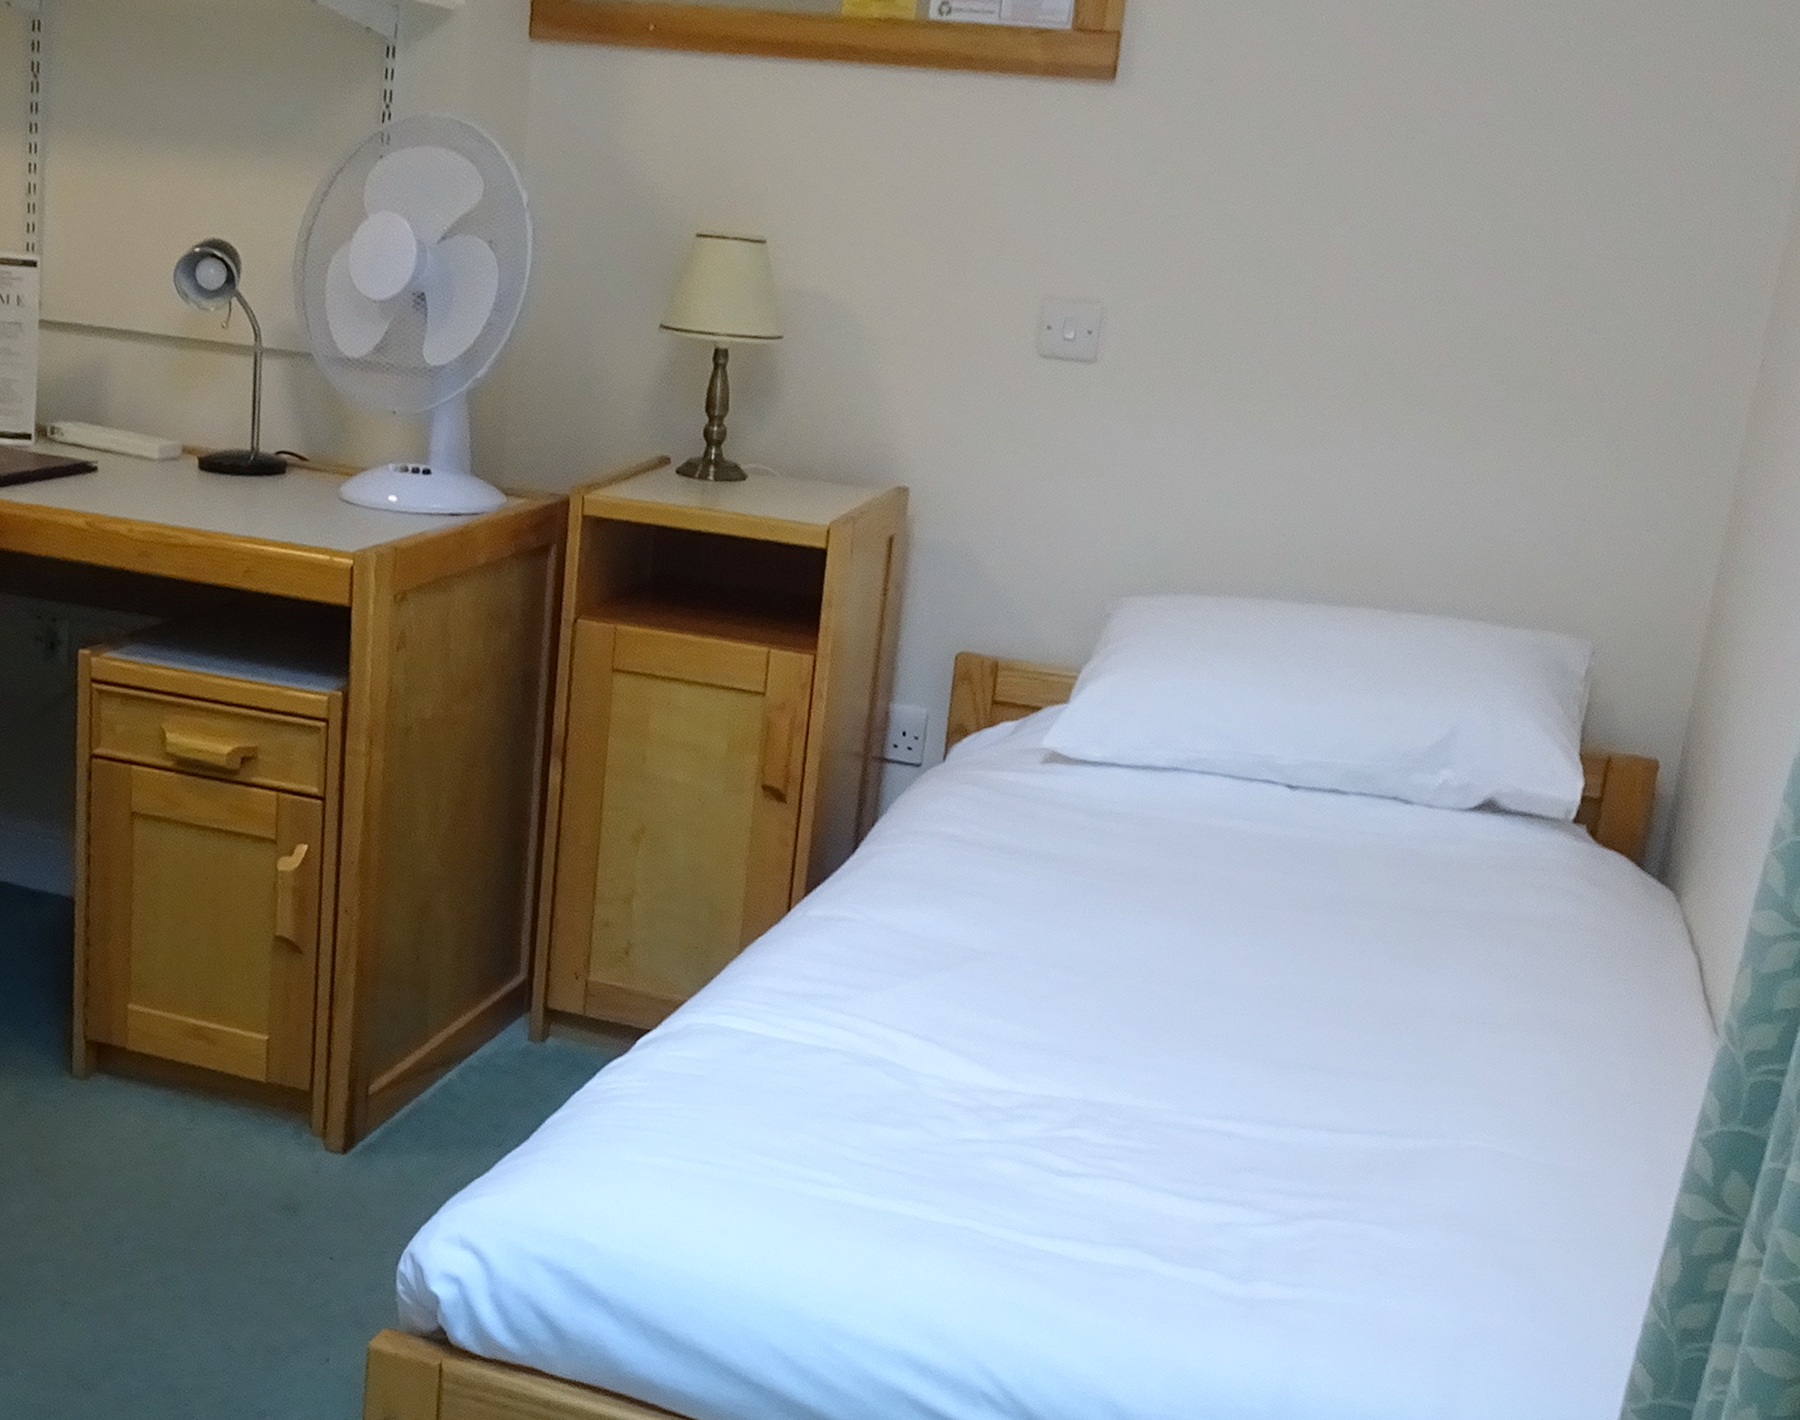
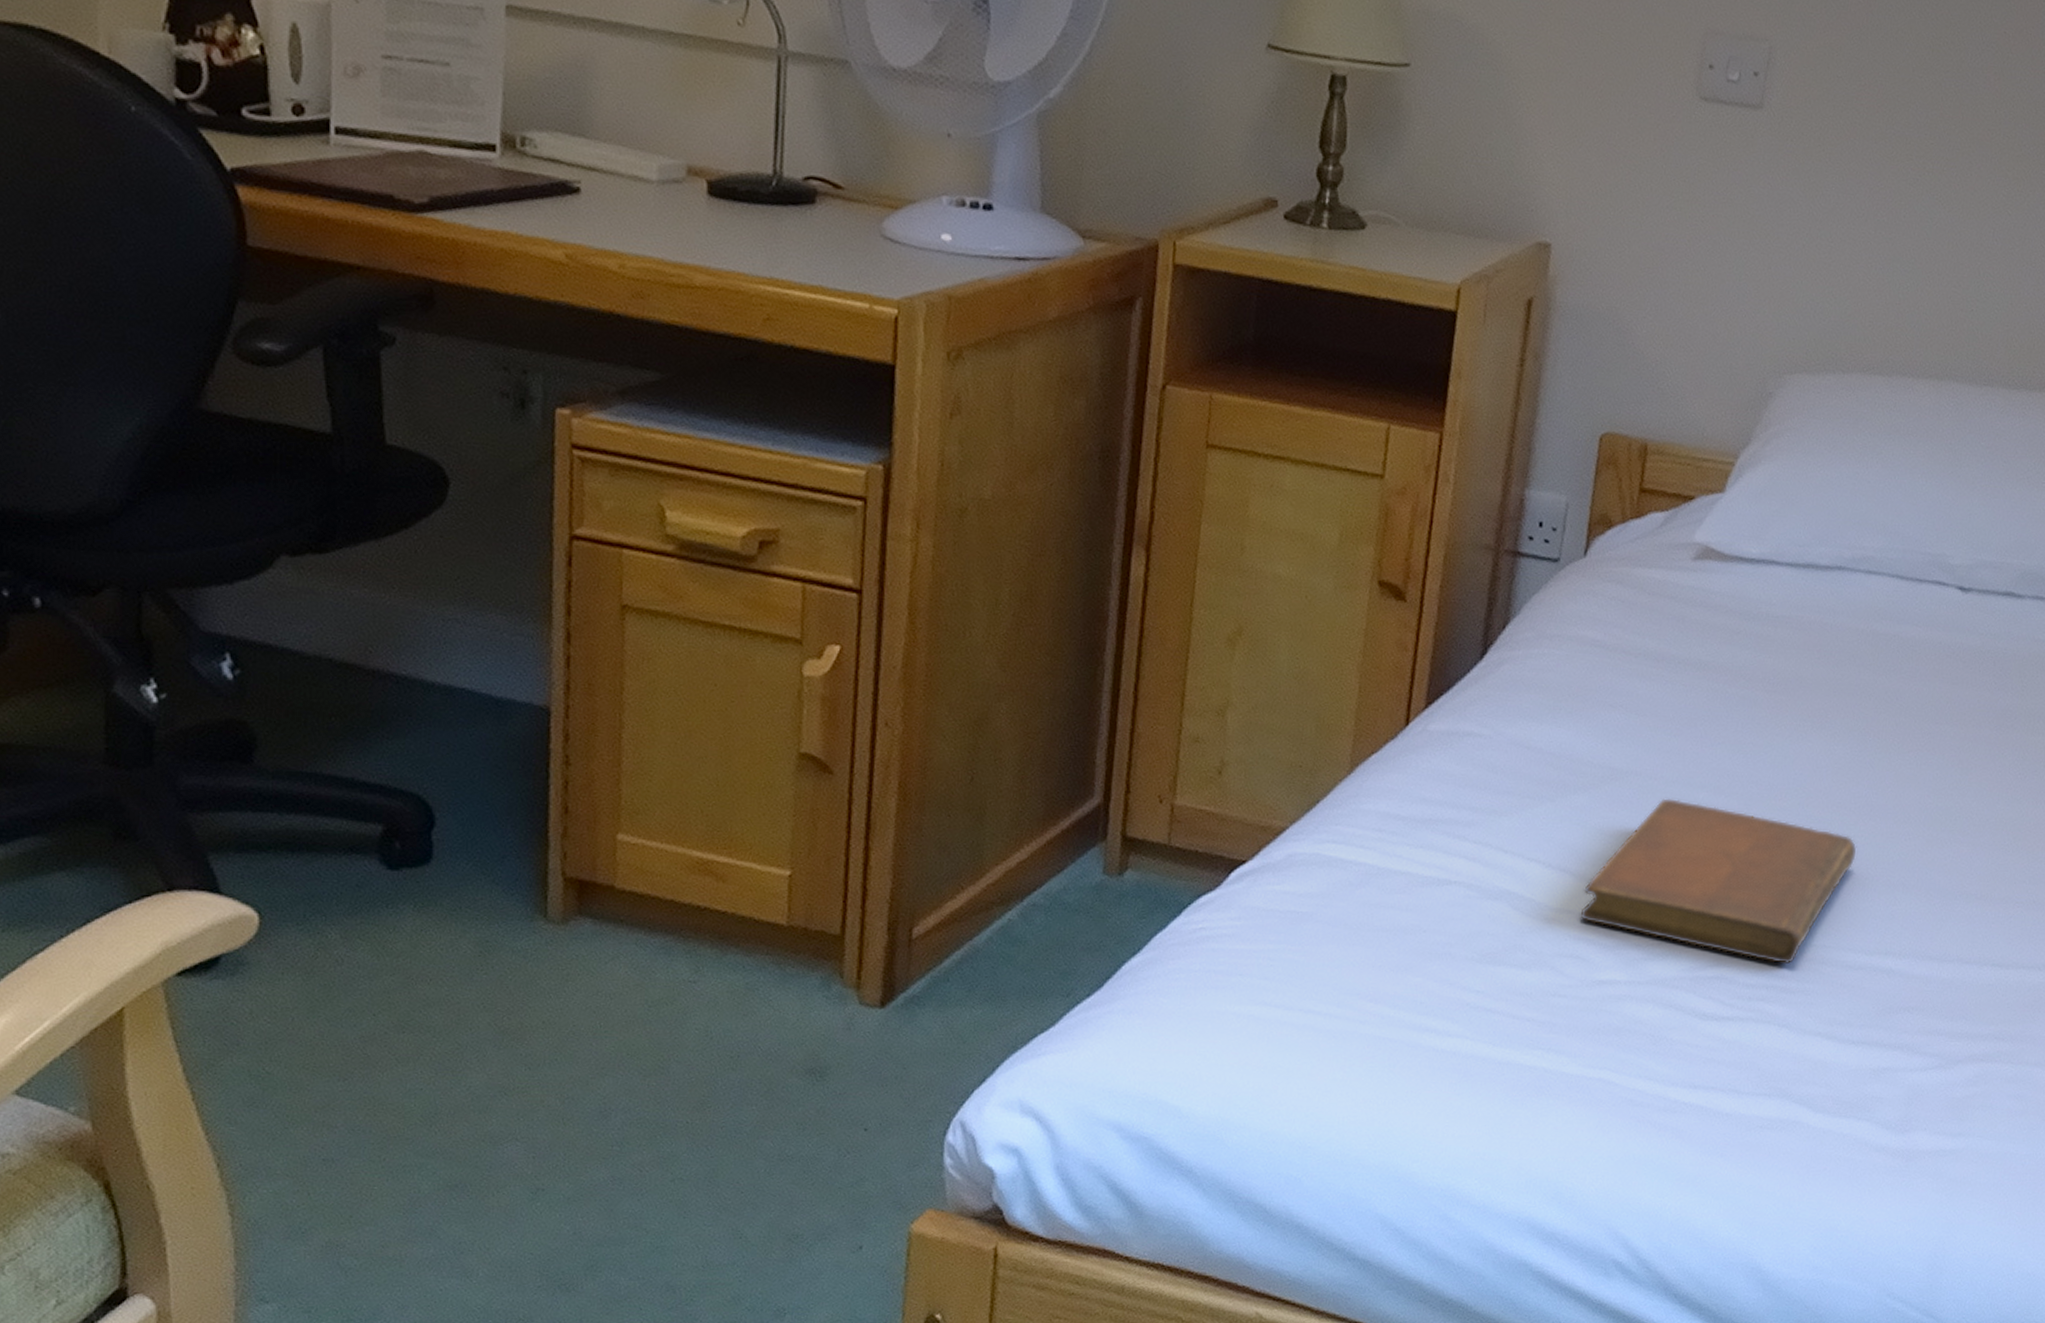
notebook: none [946,976,1198,1127] -> present [1580,798,1857,965]

